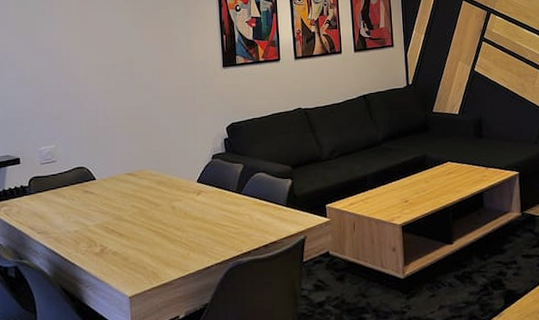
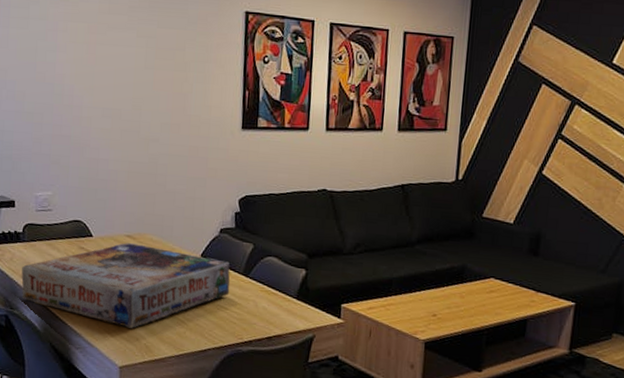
board game: none [29,180,226,259] -> present [21,243,231,328]

